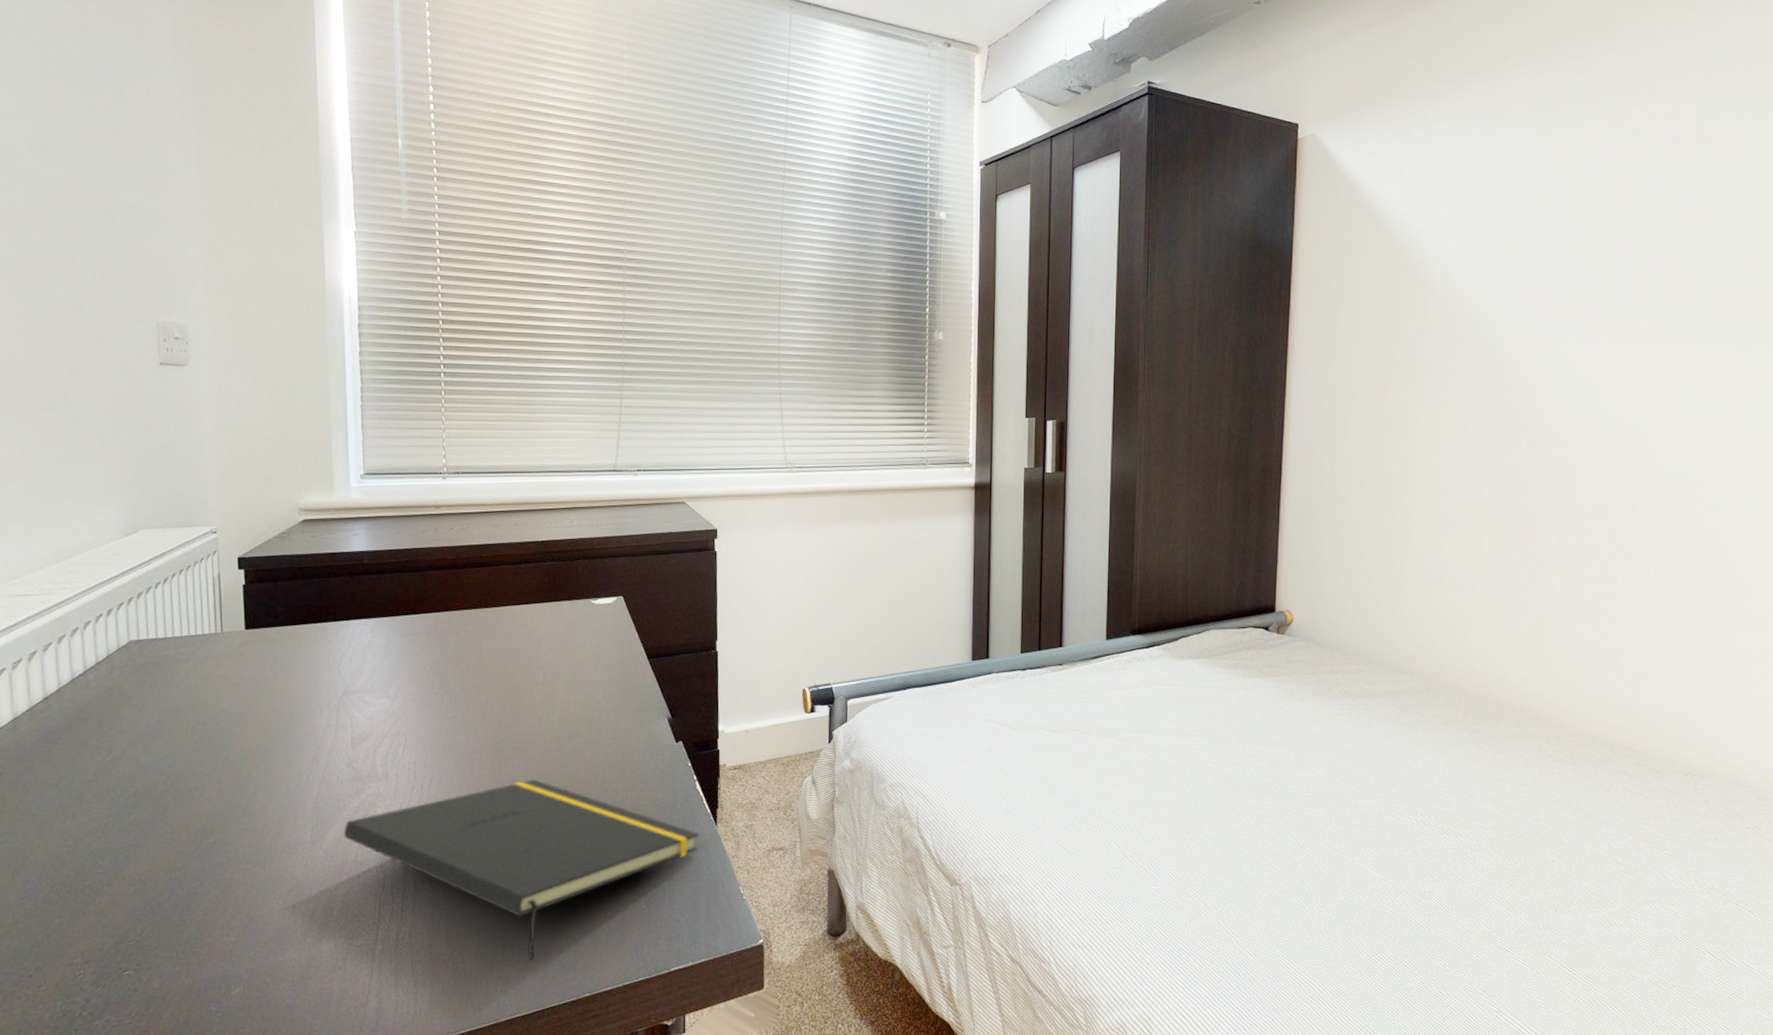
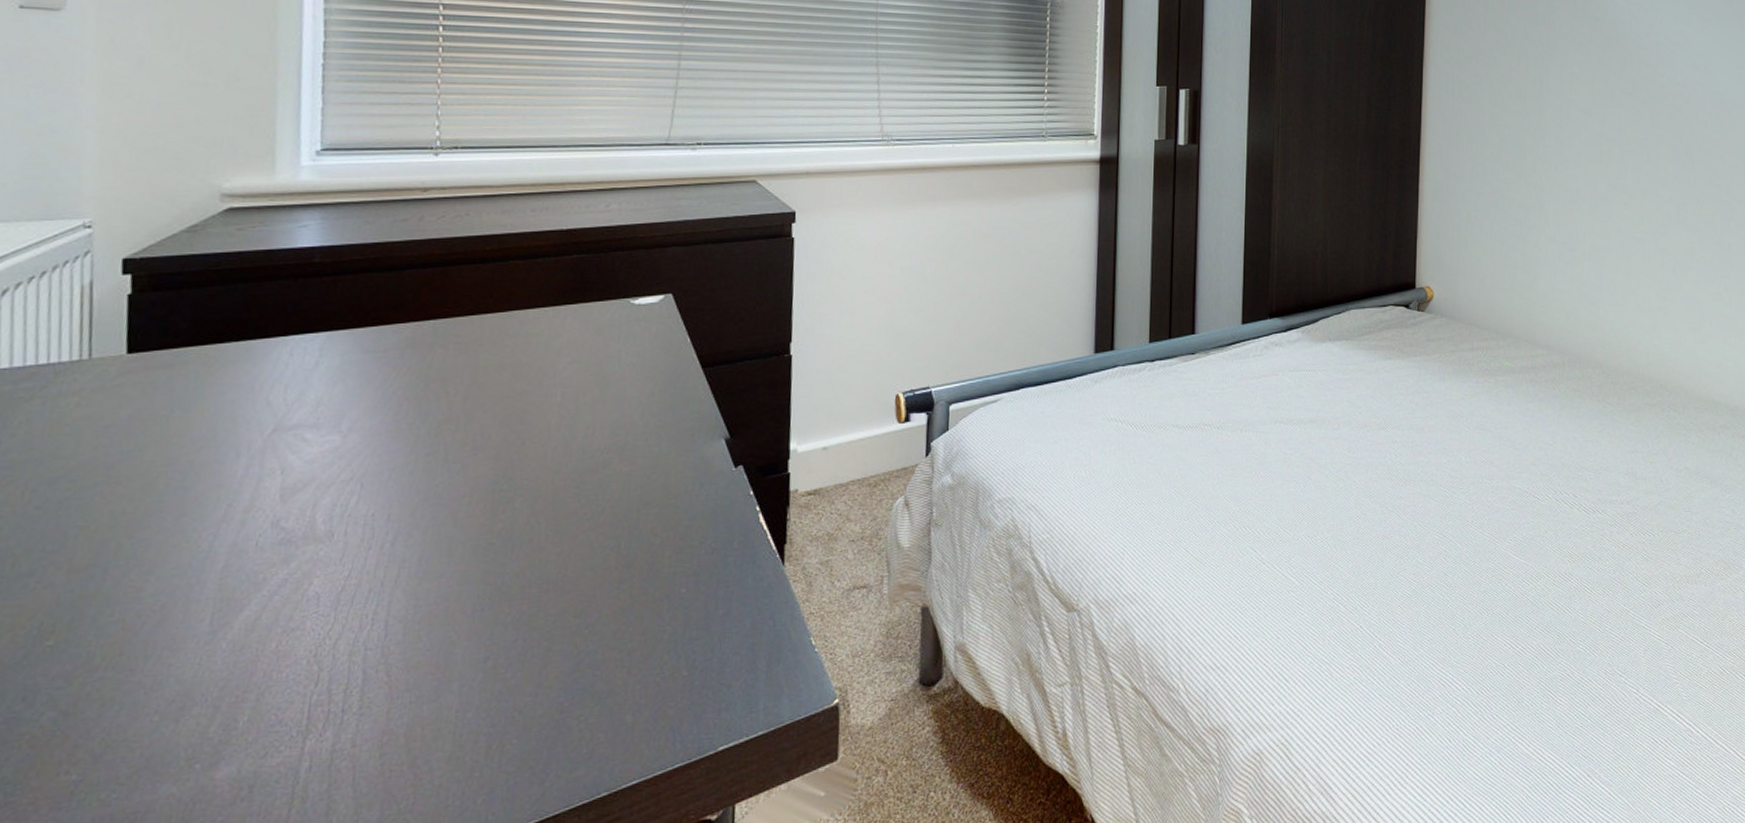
notepad: present [344,779,700,962] -> none [261,525,762,761]

